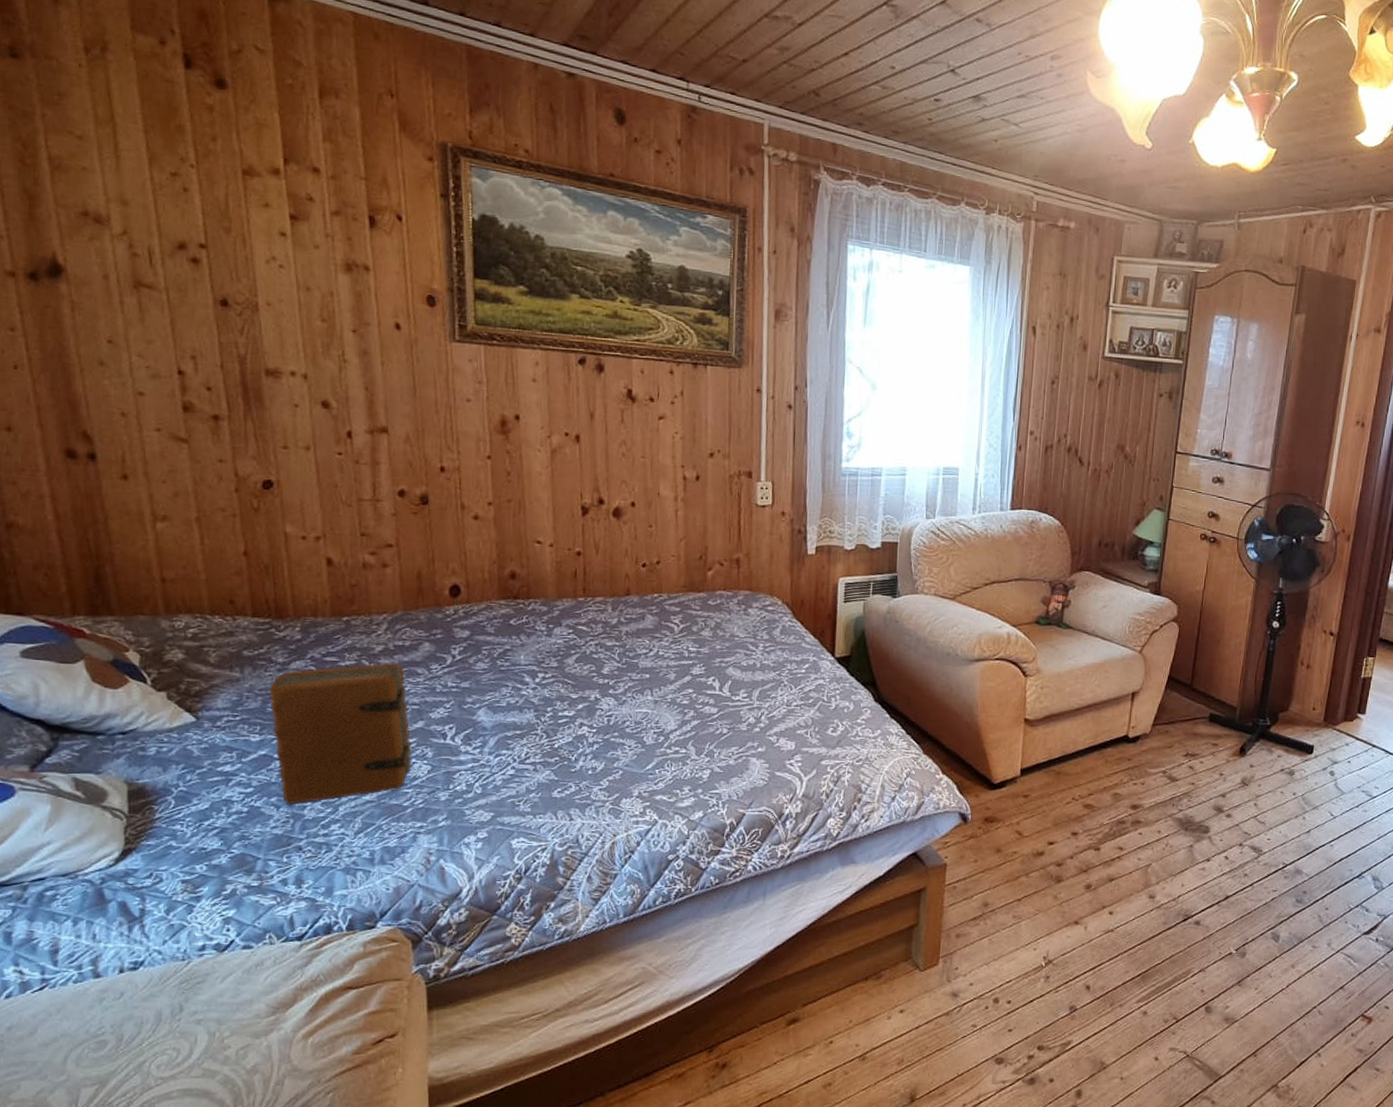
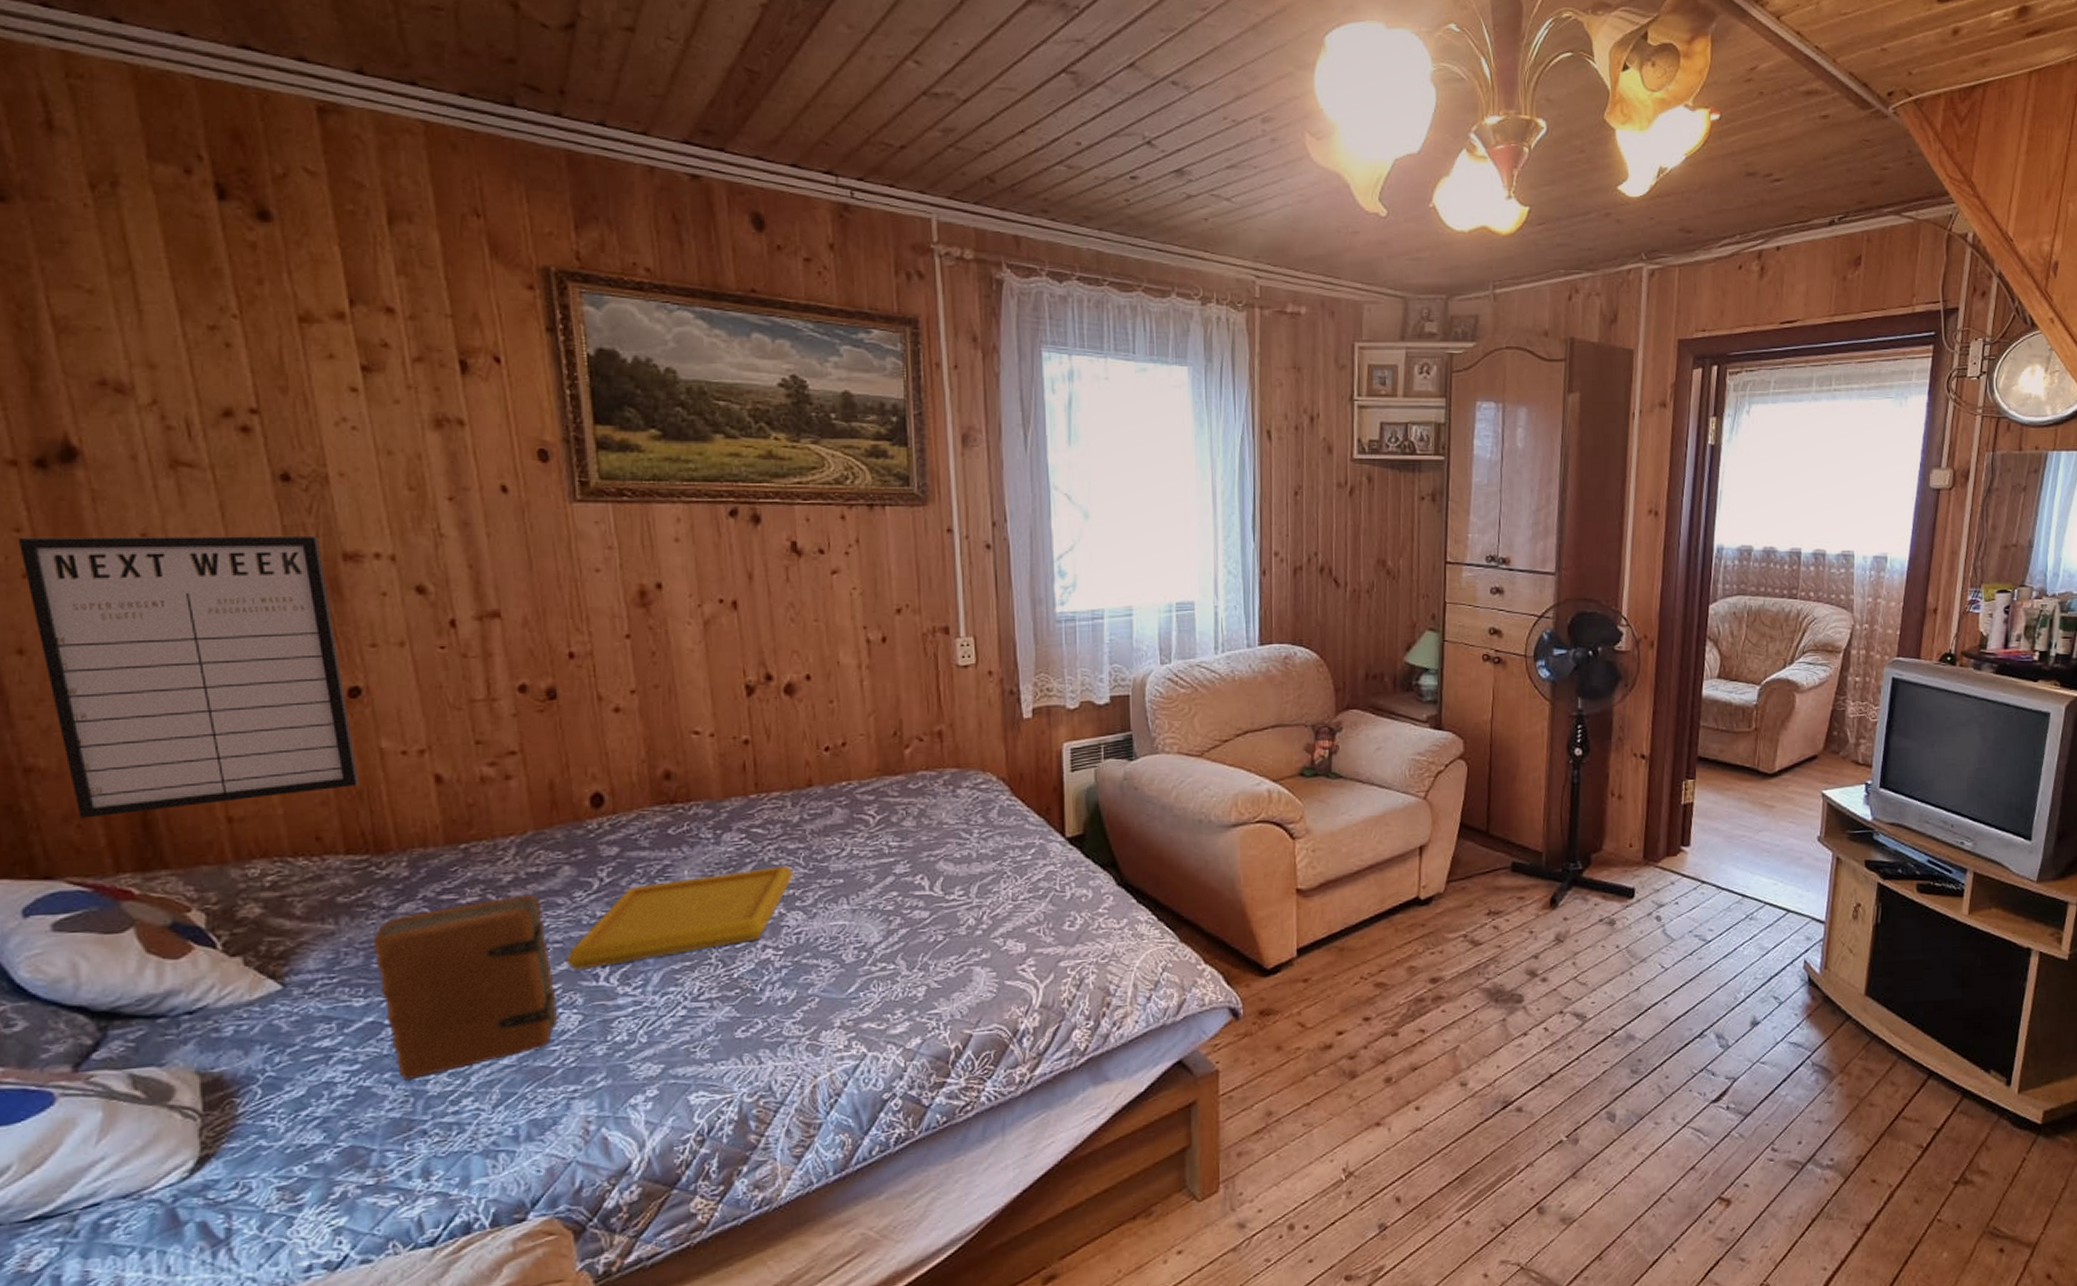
writing board: none [12,335,267,569] -> present [17,535,359,819]
serving tray: none [420,659,610,729] -> present [565,865,795,970]

